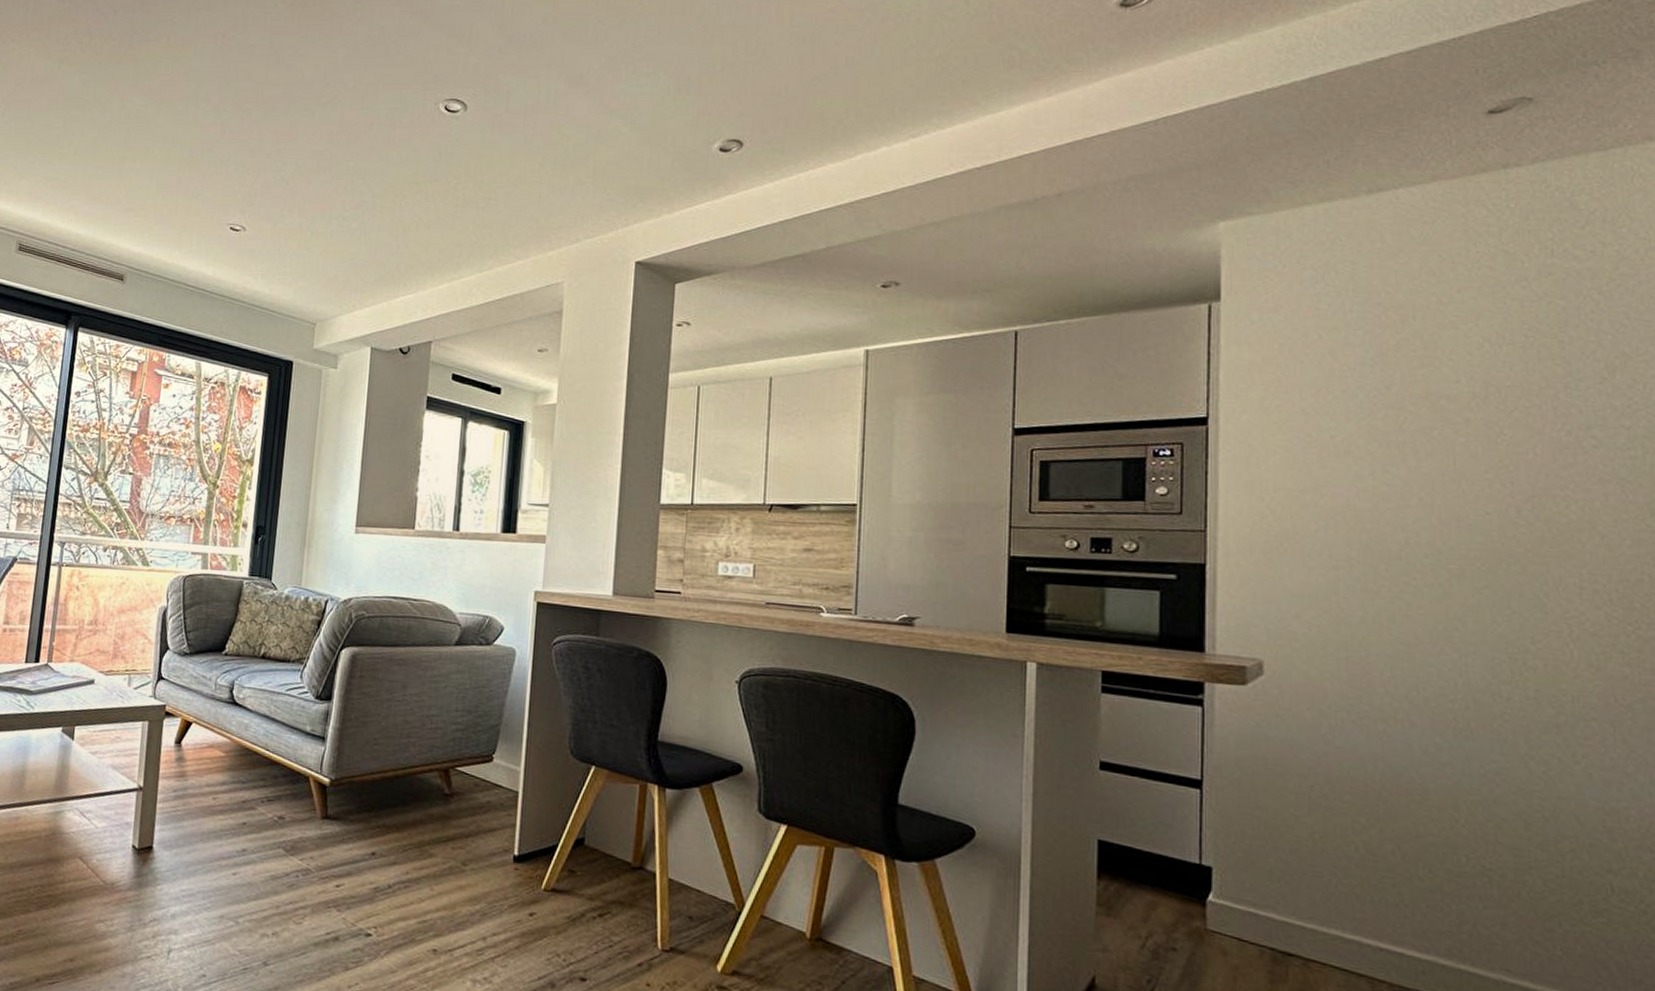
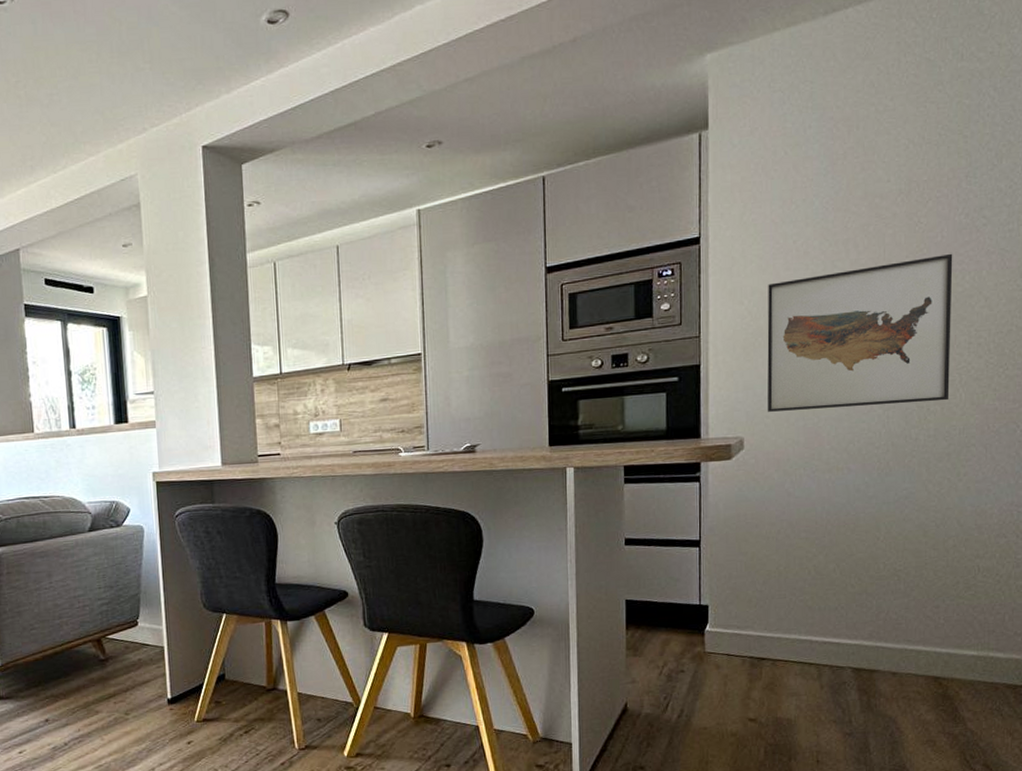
wall art: none [1295,475,1555,656] -> present [767,253,953,412]

